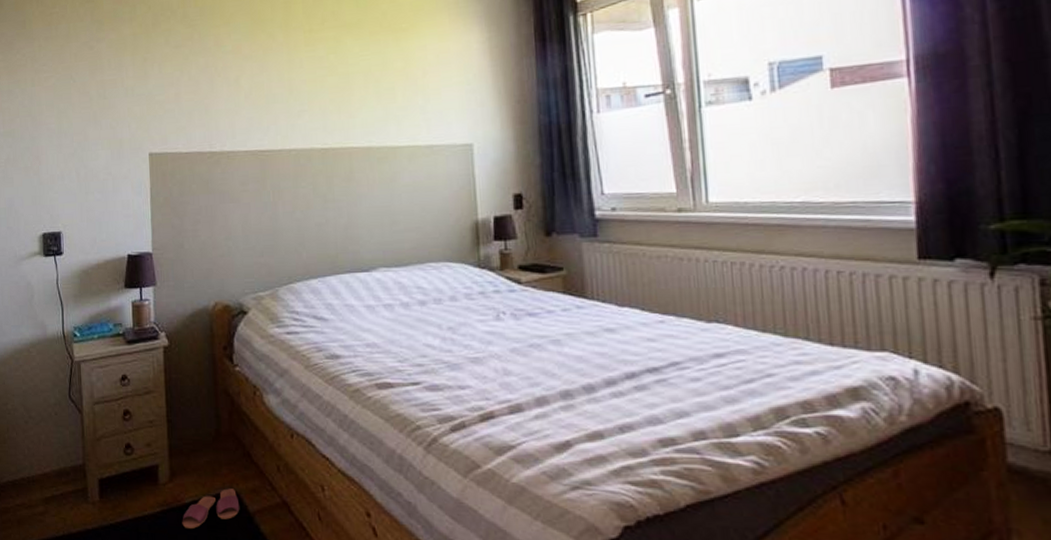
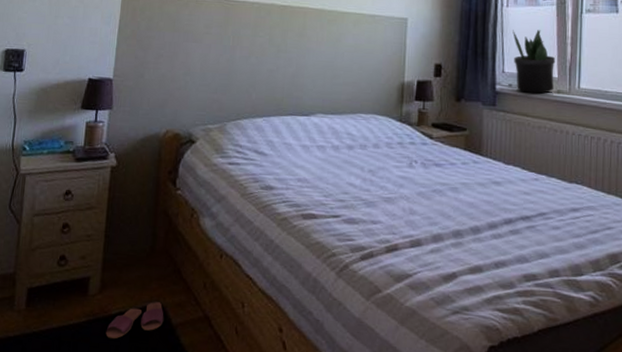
planter: none [609,136,672,216] -> present [513,30,556,94]

